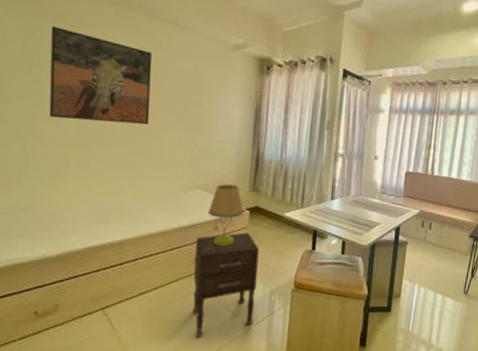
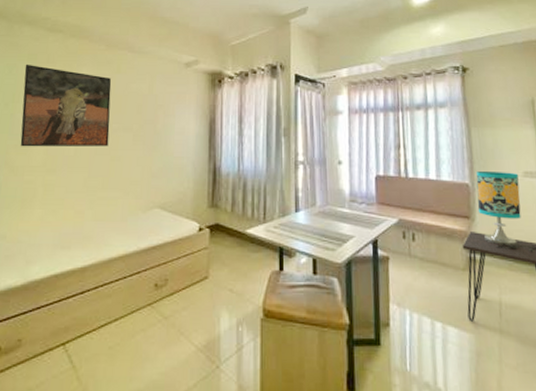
nightstand: present [192,232,259,338] -> none [154,253,222,379]
table lamp: present [207,184,244,246] -> none [166,201,204,269]

